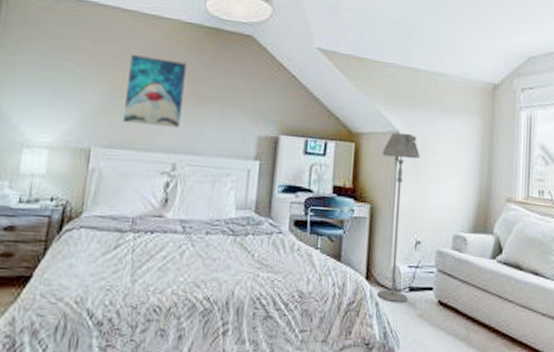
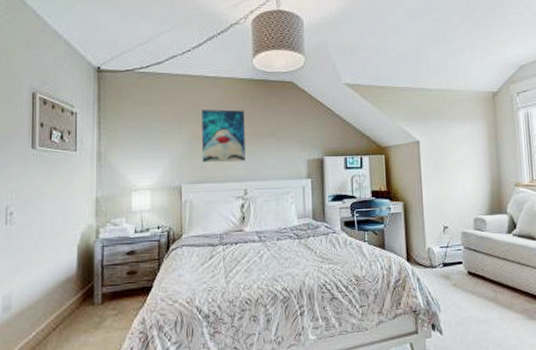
floor lamp: present [377,132,420,304] -> none [407,141,443,277]

